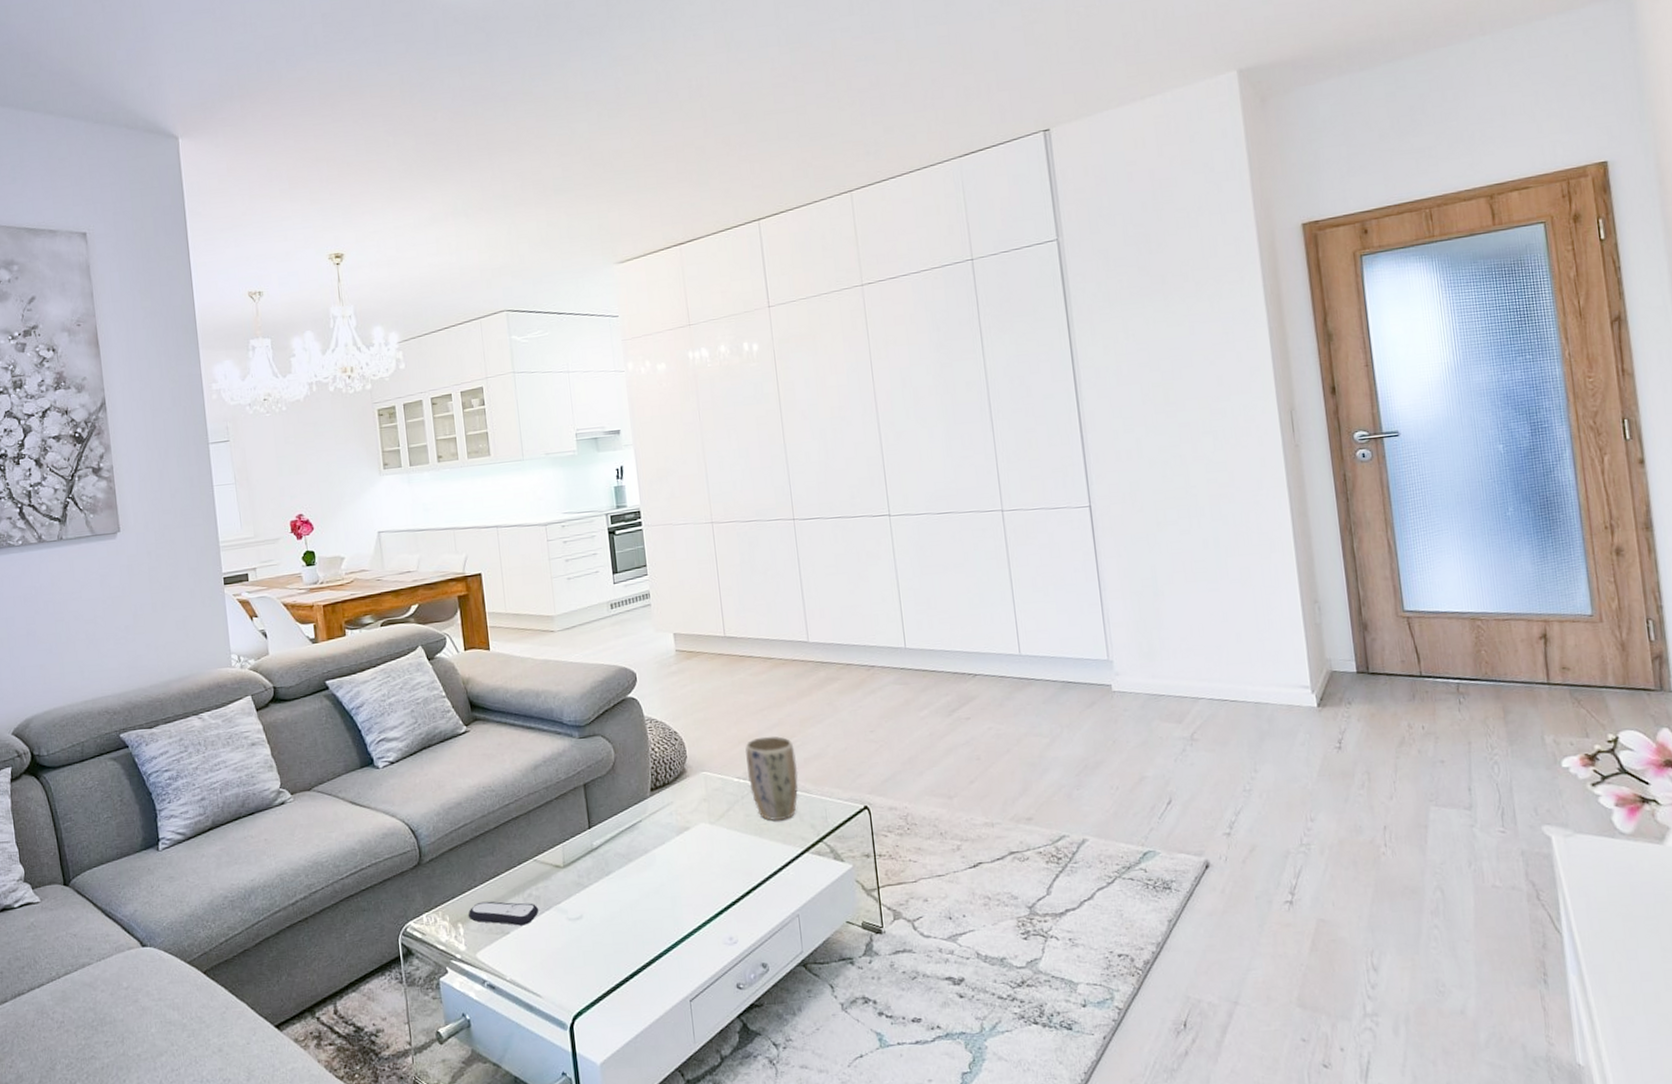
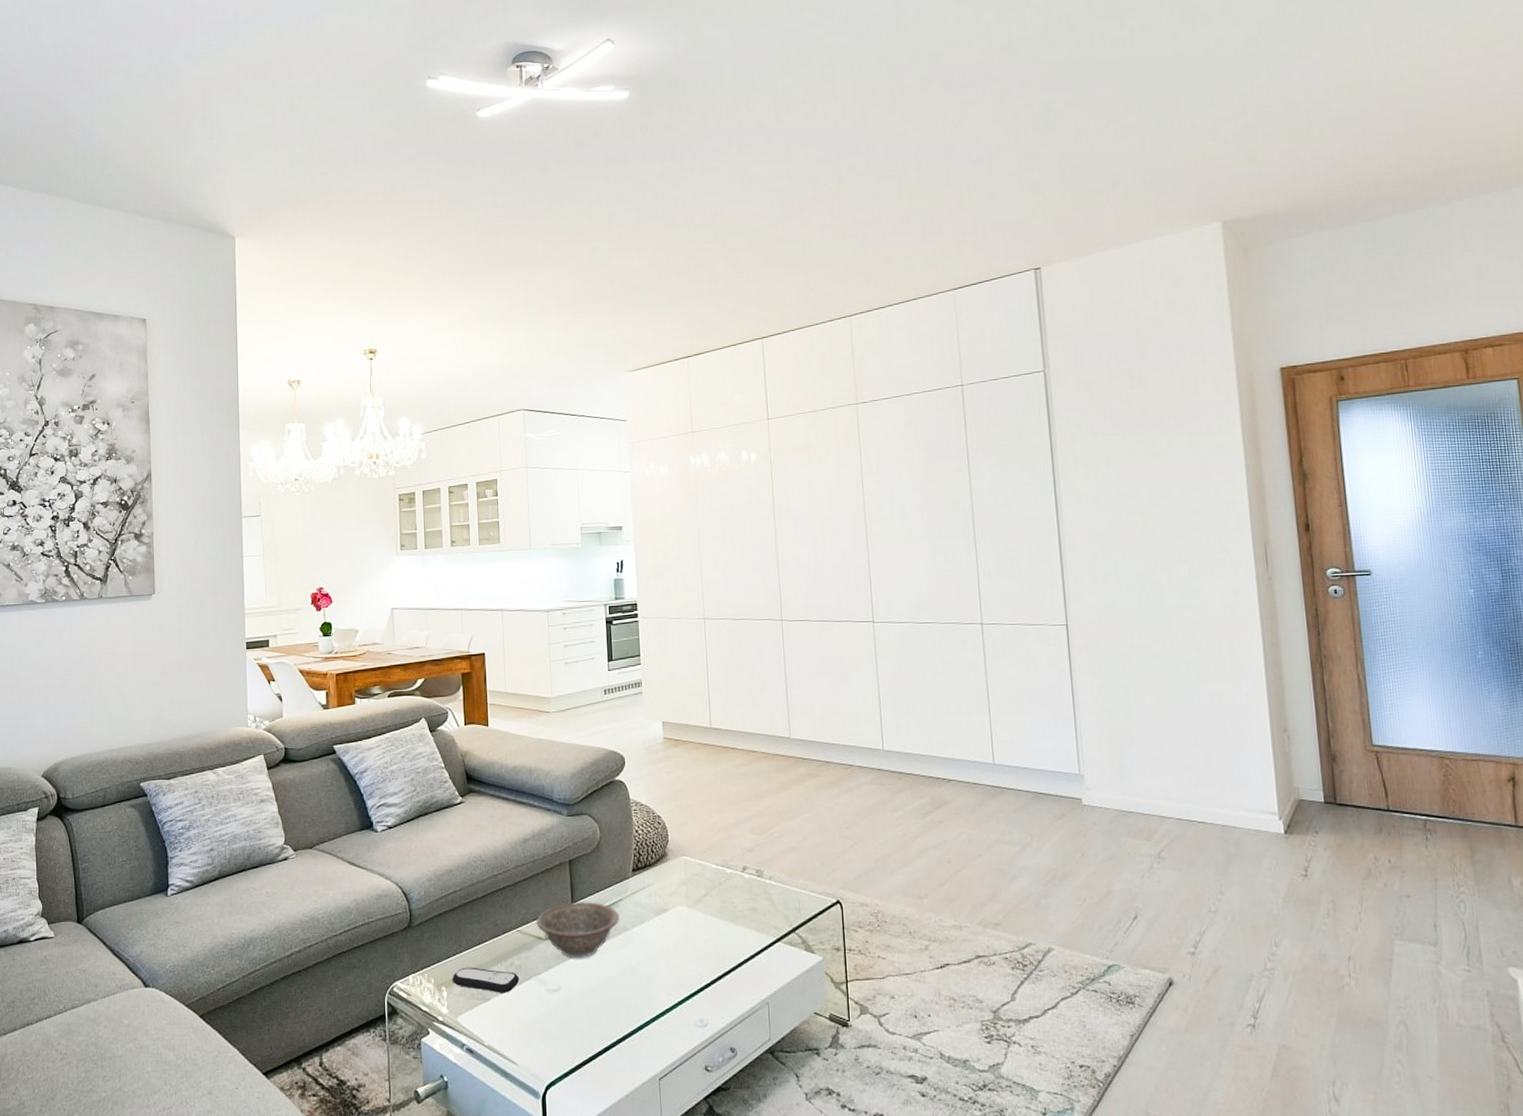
decorative bowl: none [552,825,641,885] -> present [536,901,621,958]
plant pot: present [745,735,799,821] -> none [725,826,775,908]

